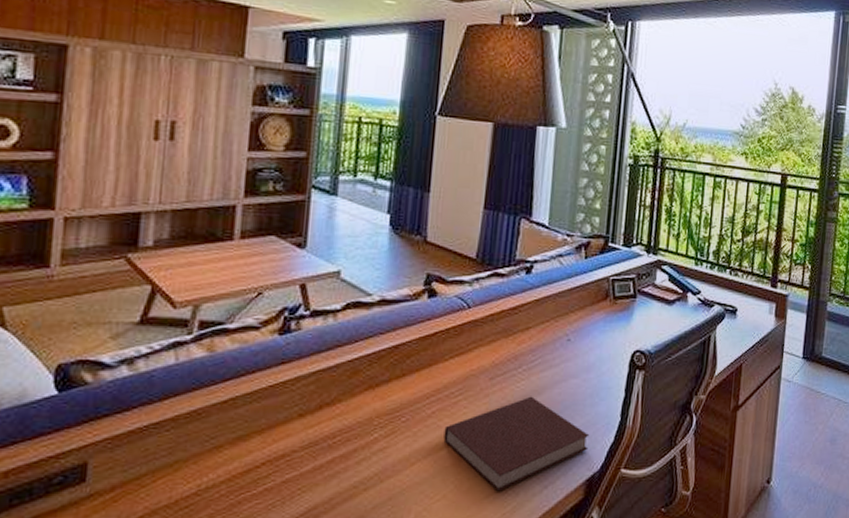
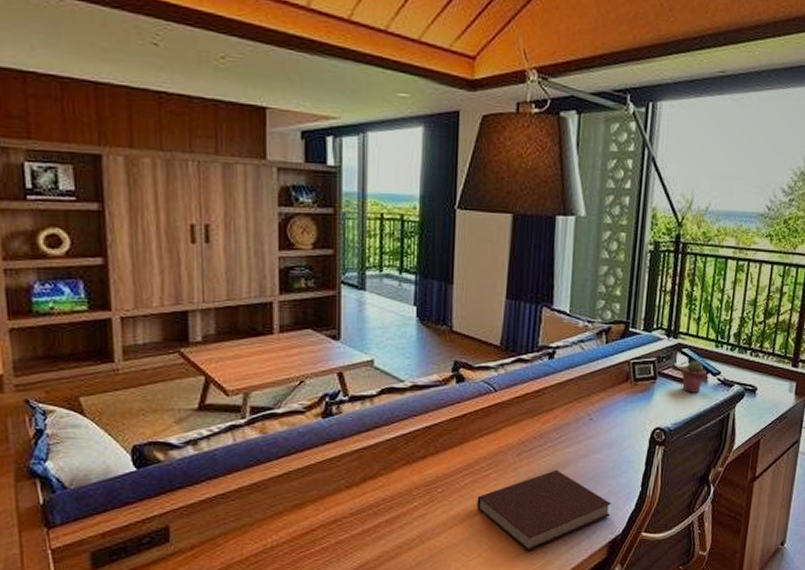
potted succulent: none [661,279,687,313] -> present [681,361,707,393]

